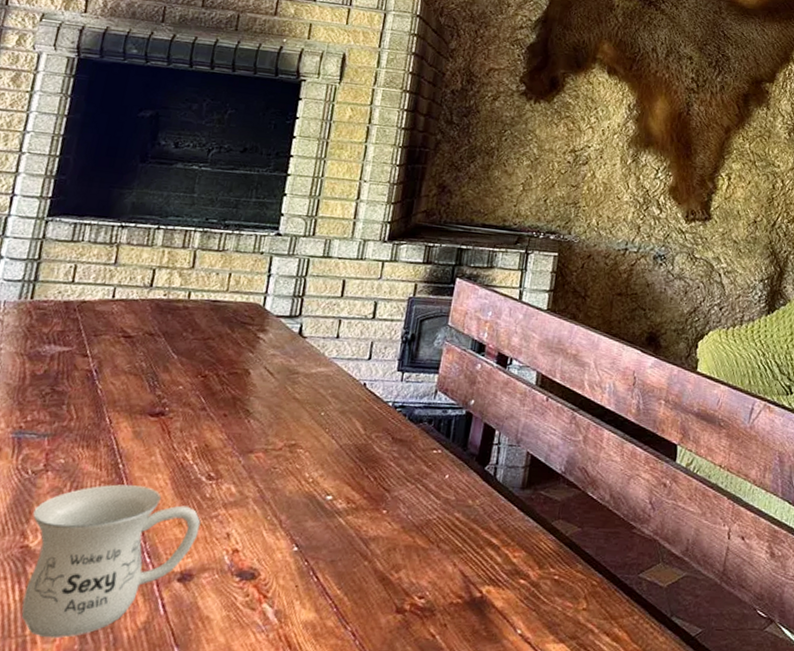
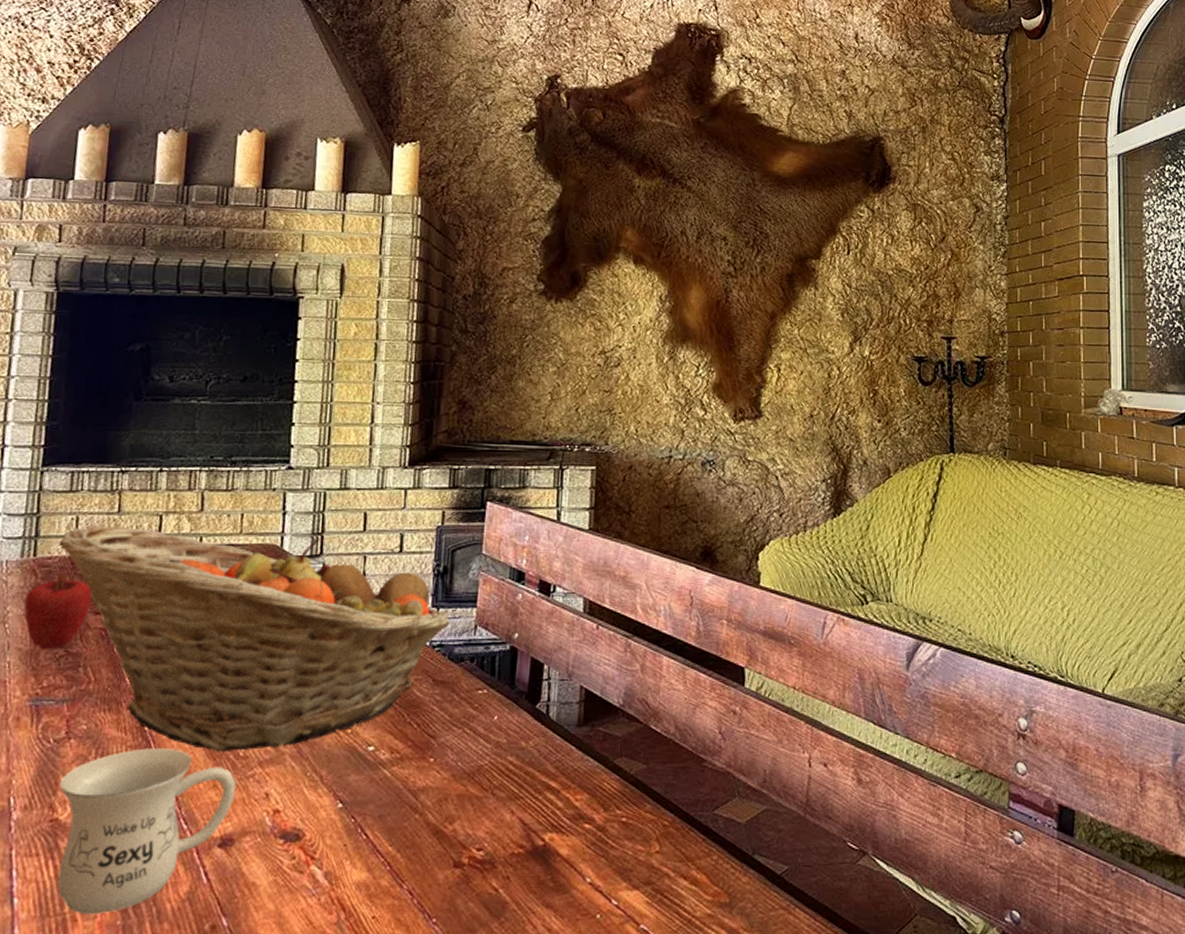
apple: none [16,316,82,387] -> present [24,573,92,649]
fruit basket: none [56,272,413,493] -> present [59,524,450,752]

